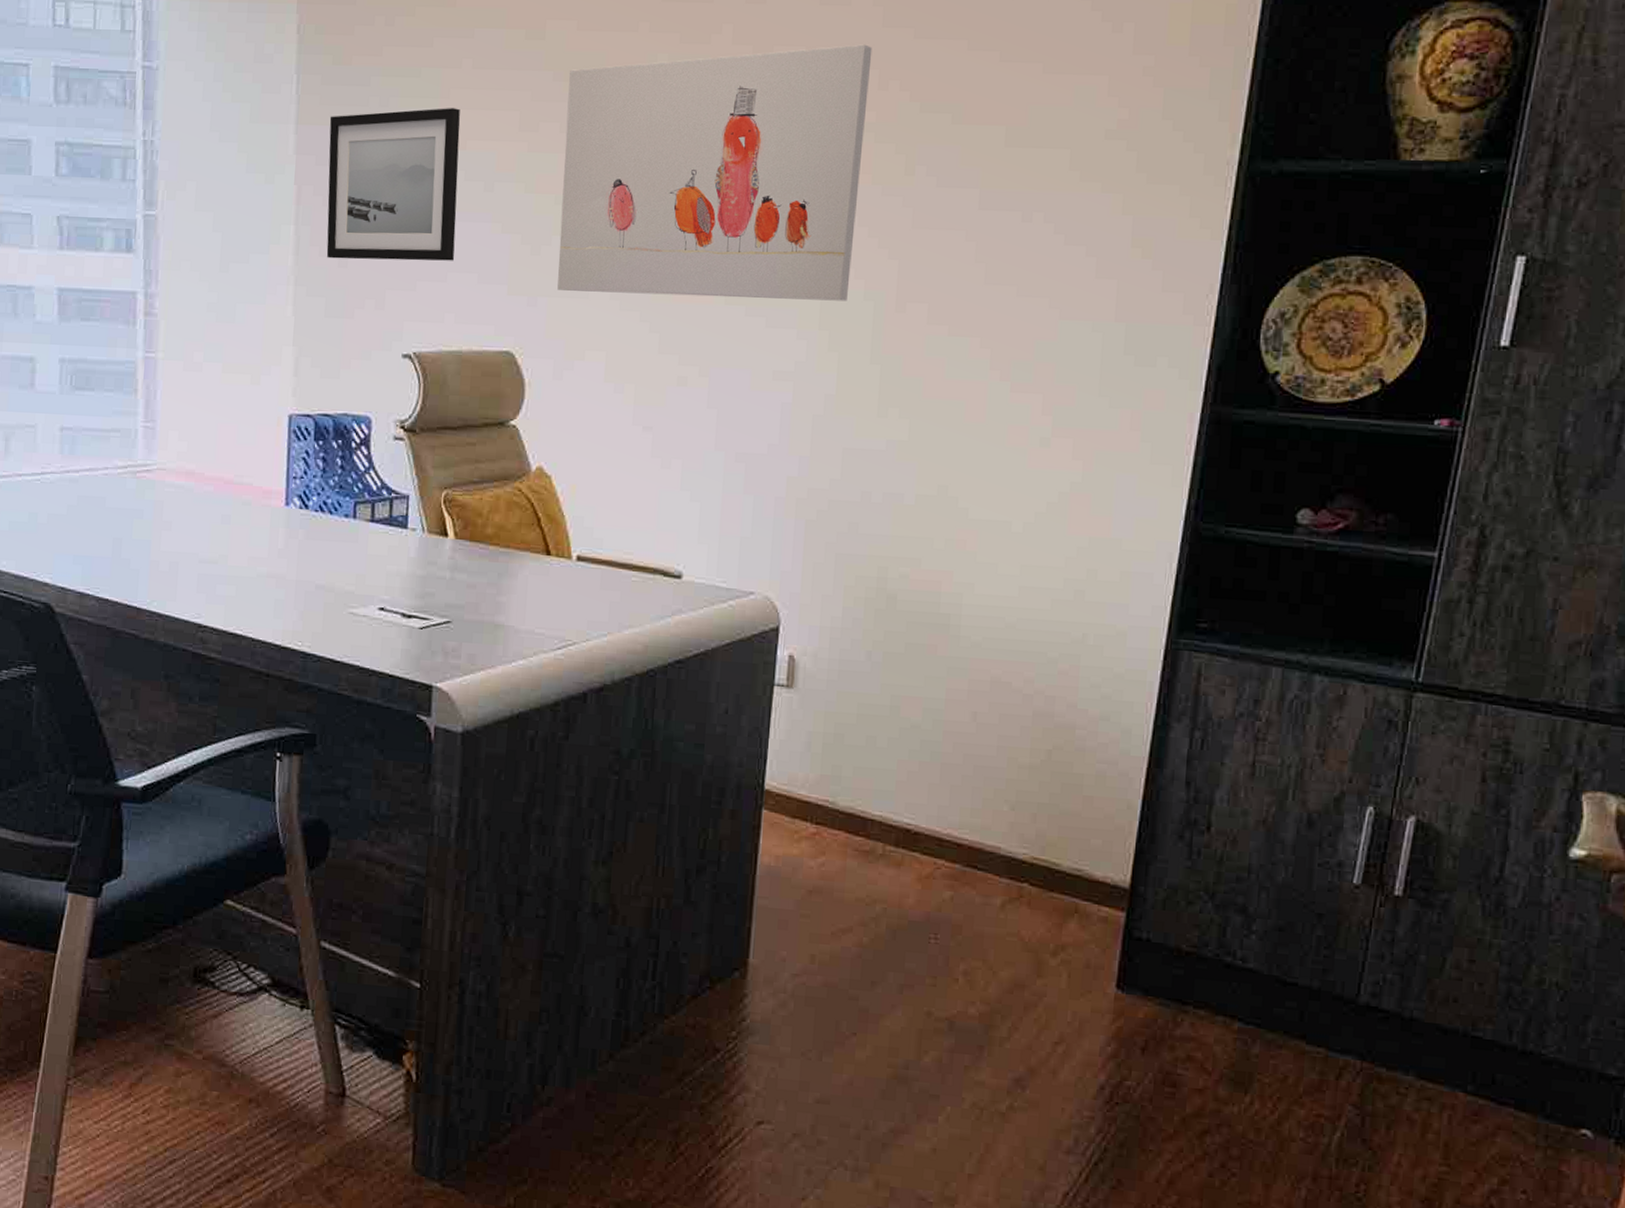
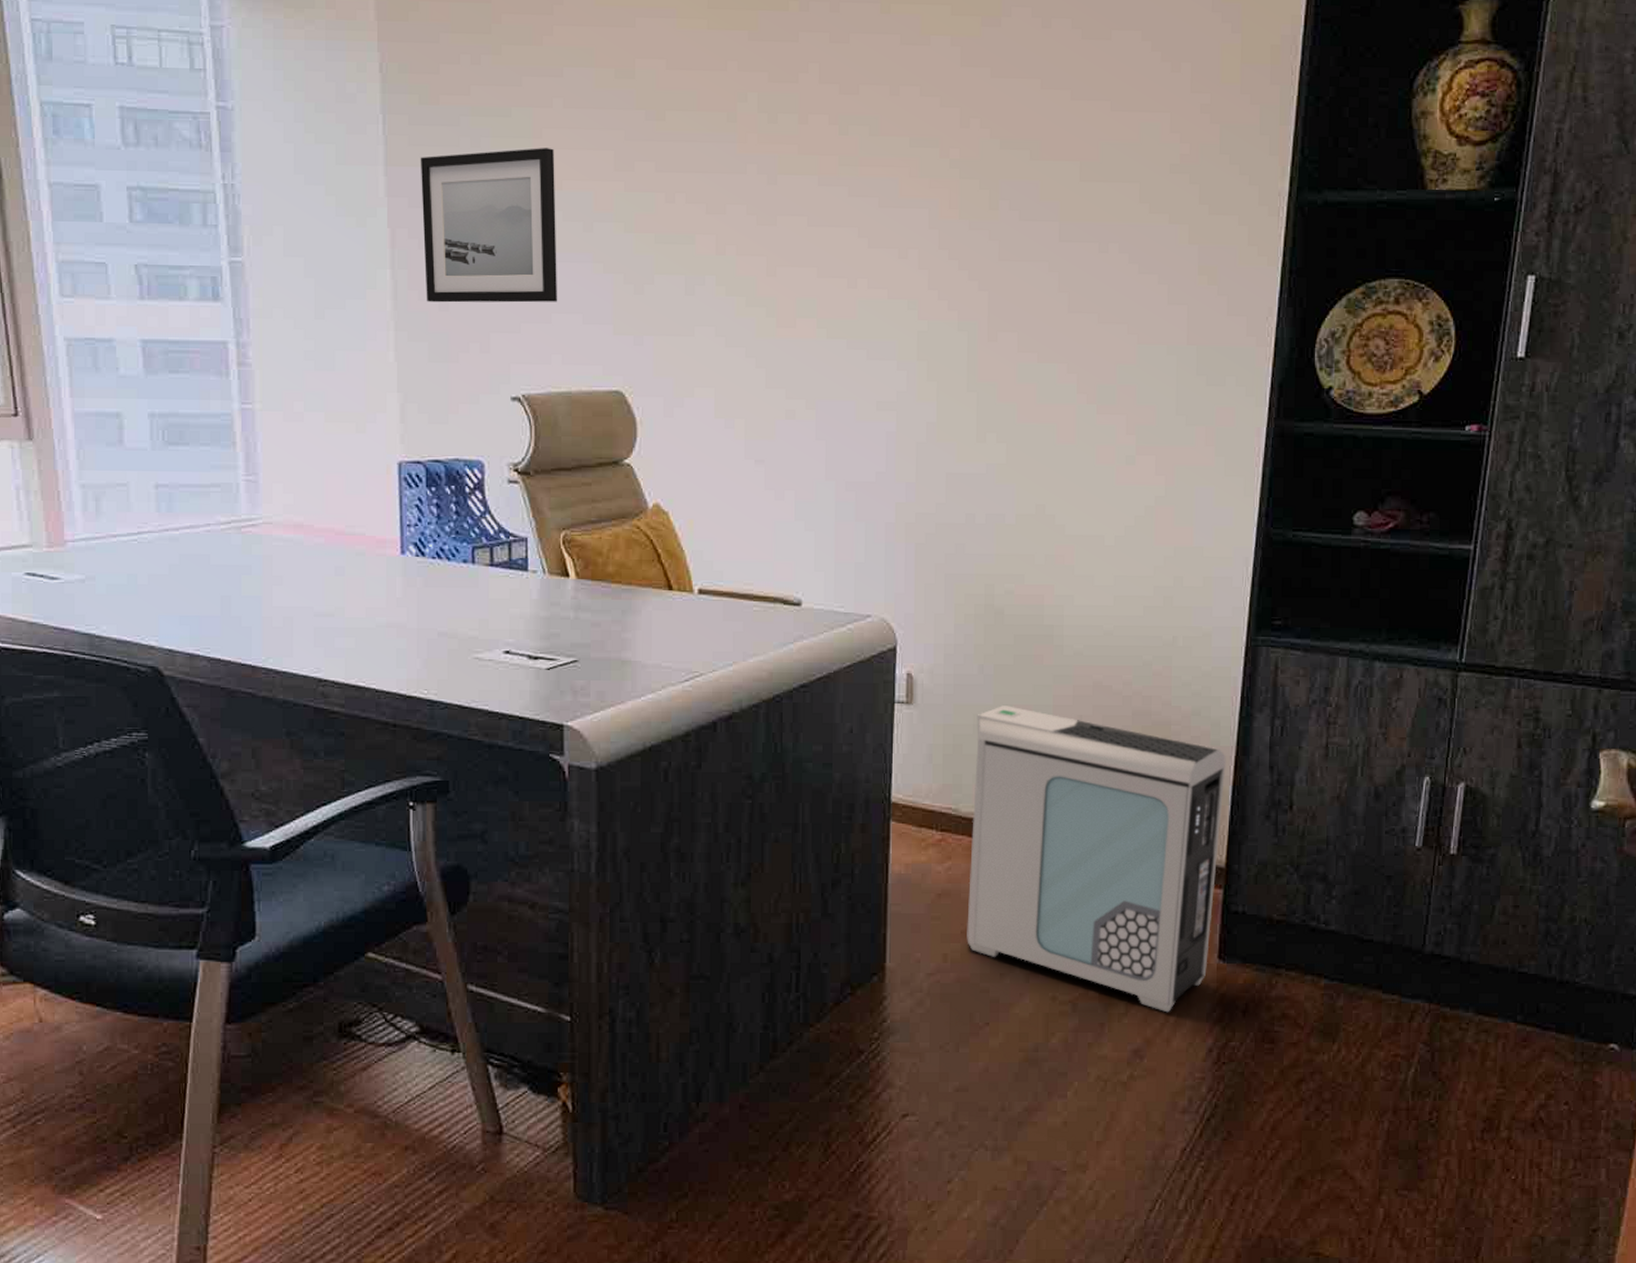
wall art: present [557,44,873,301] -> none [661,83,953,332]
air purifier: none [837,696,1137,1042] -> present [967,705,1226,1013]

